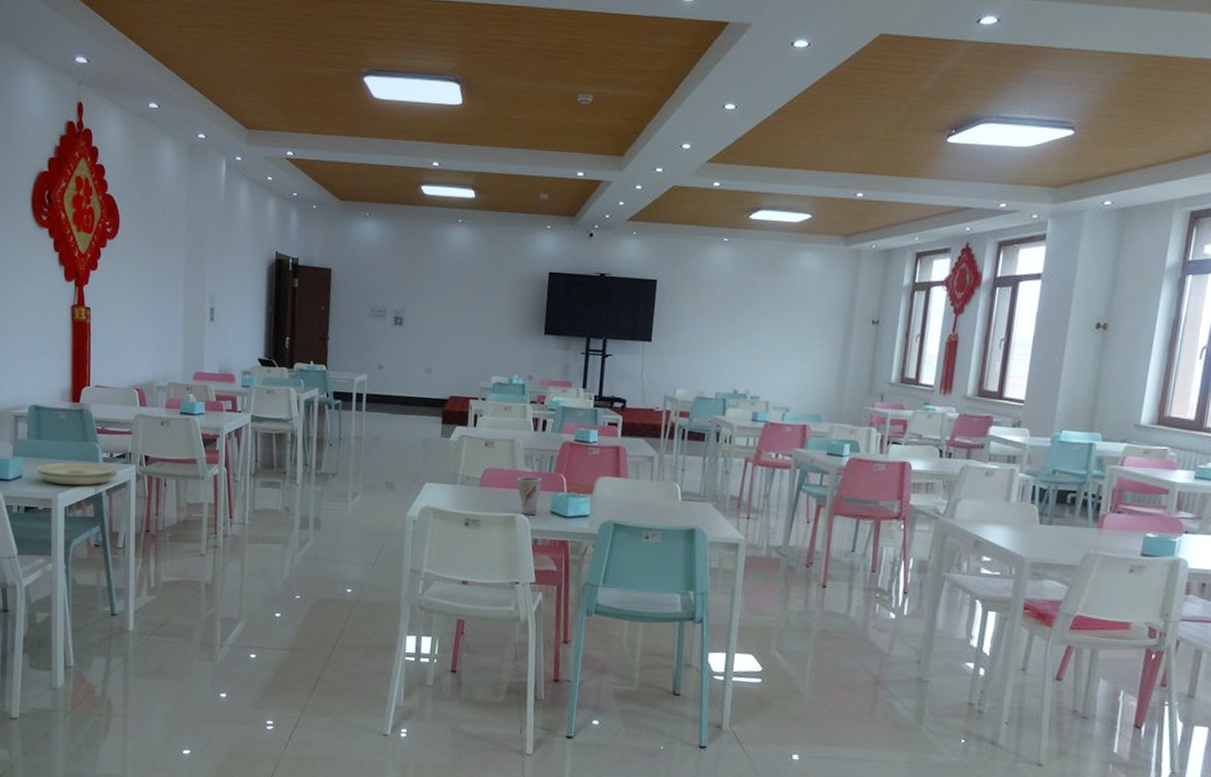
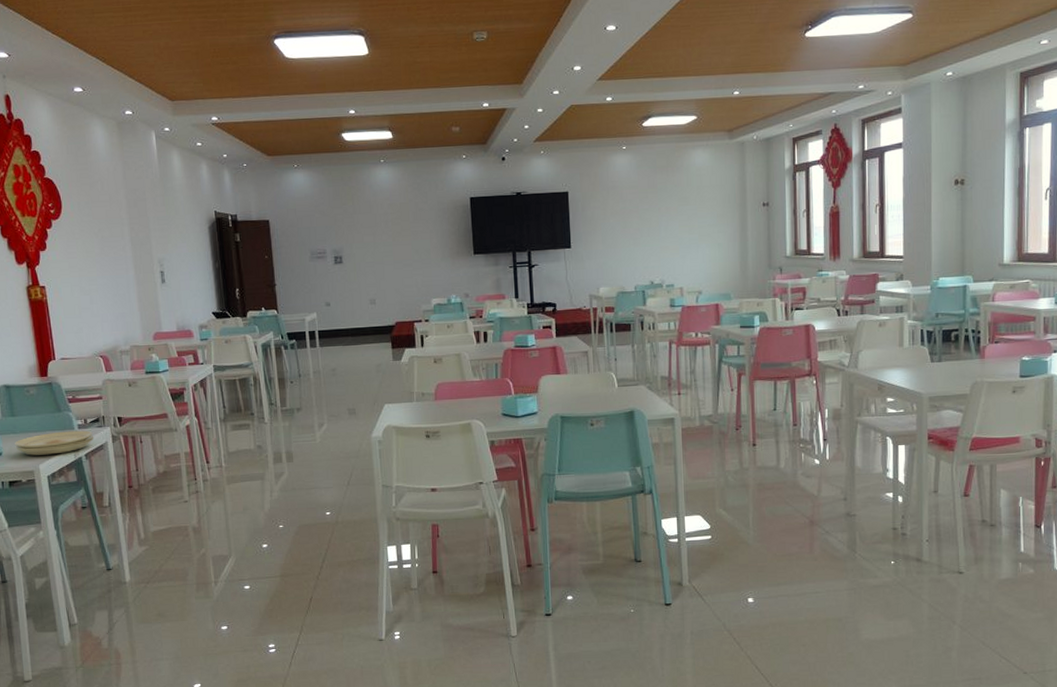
cup: present [517,476,542,516] -> none [468,384,491,420]

